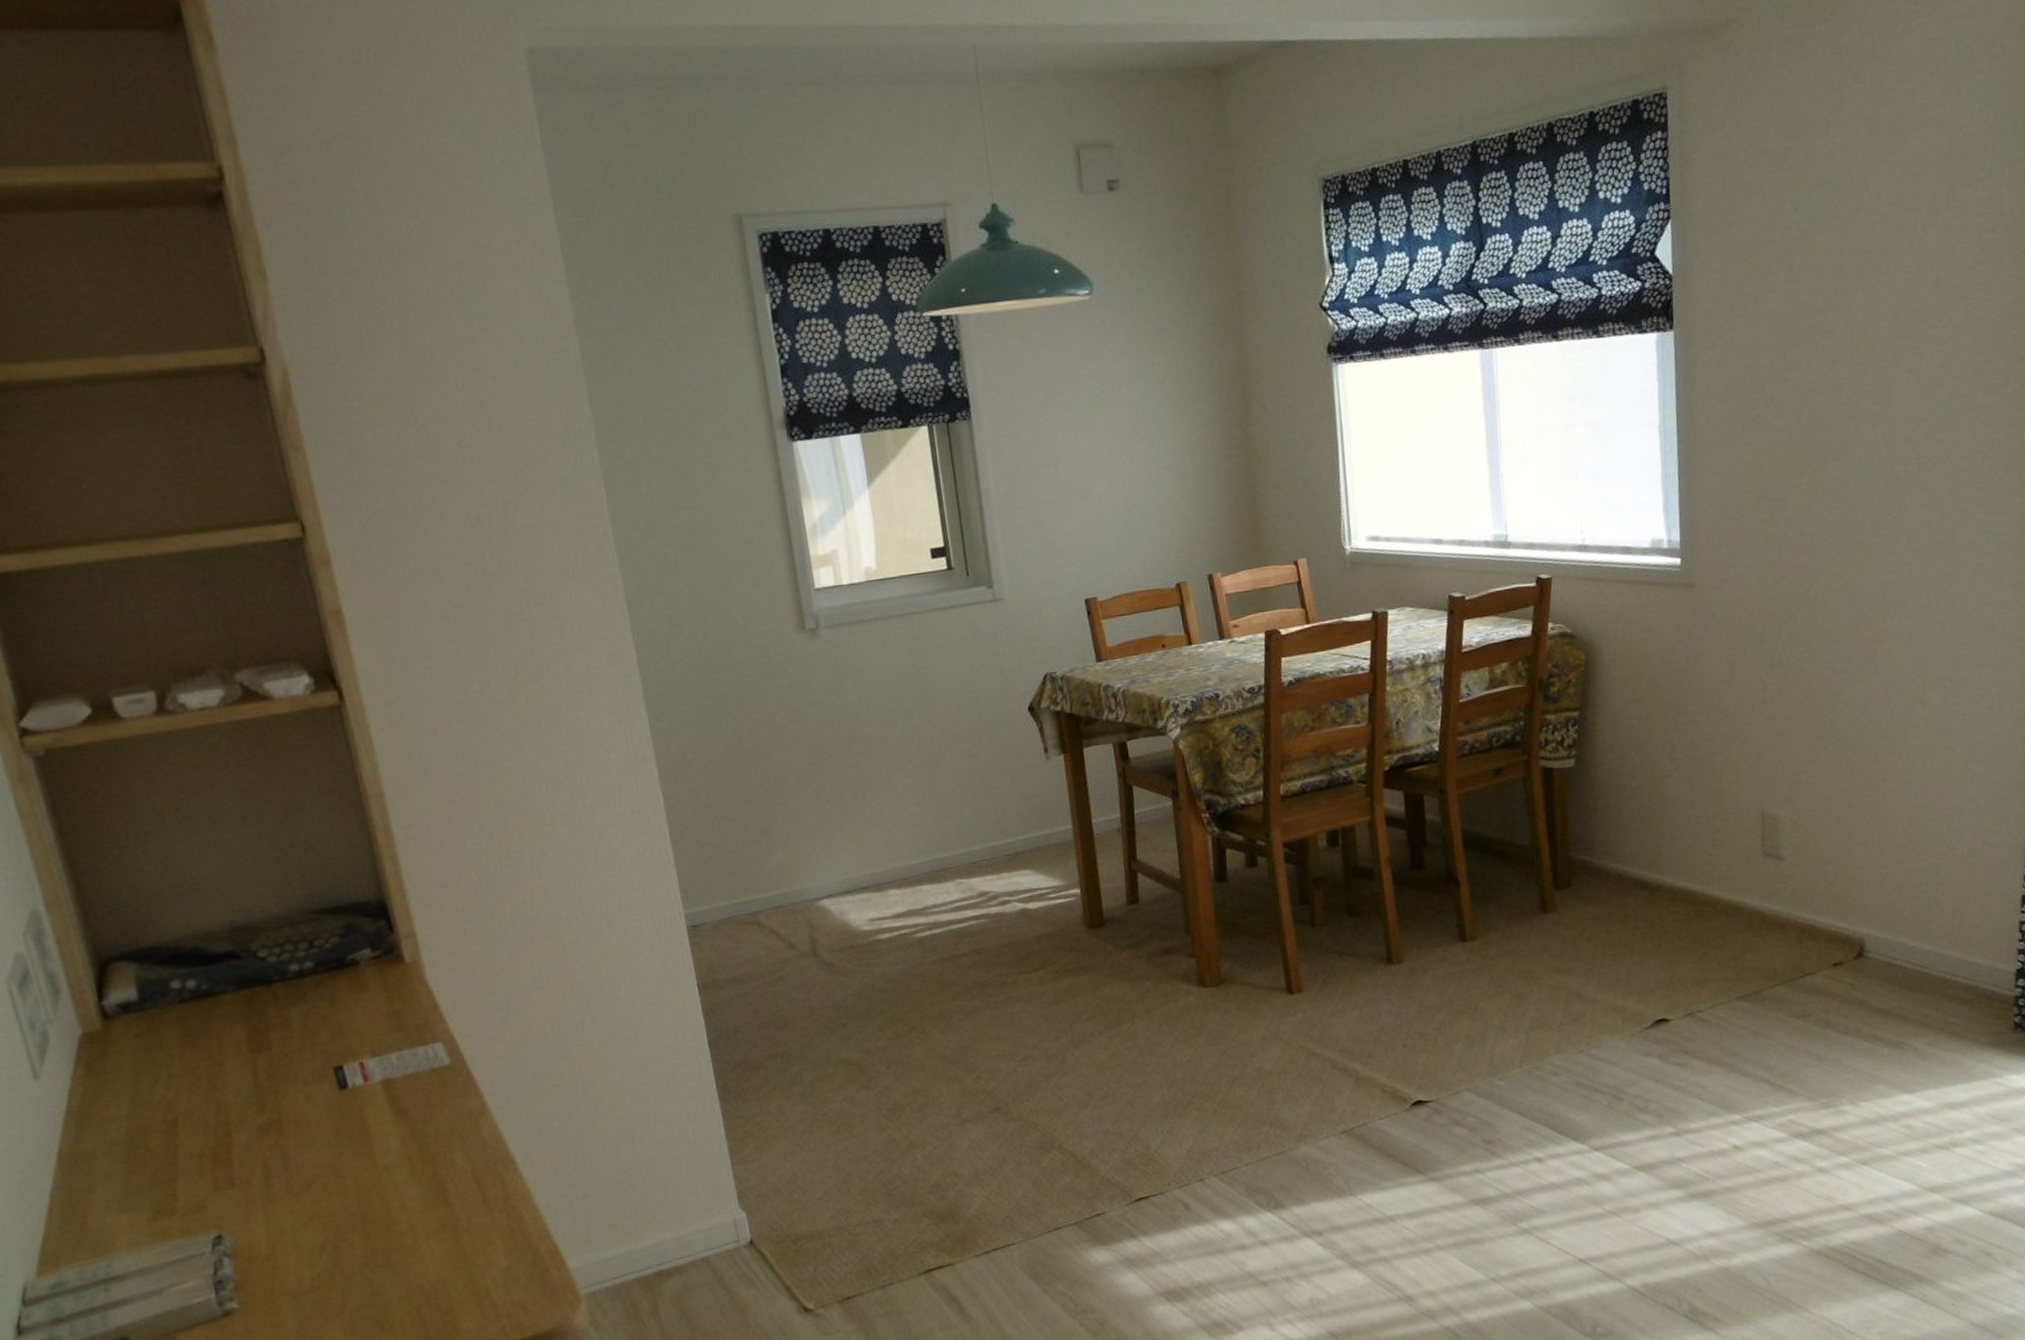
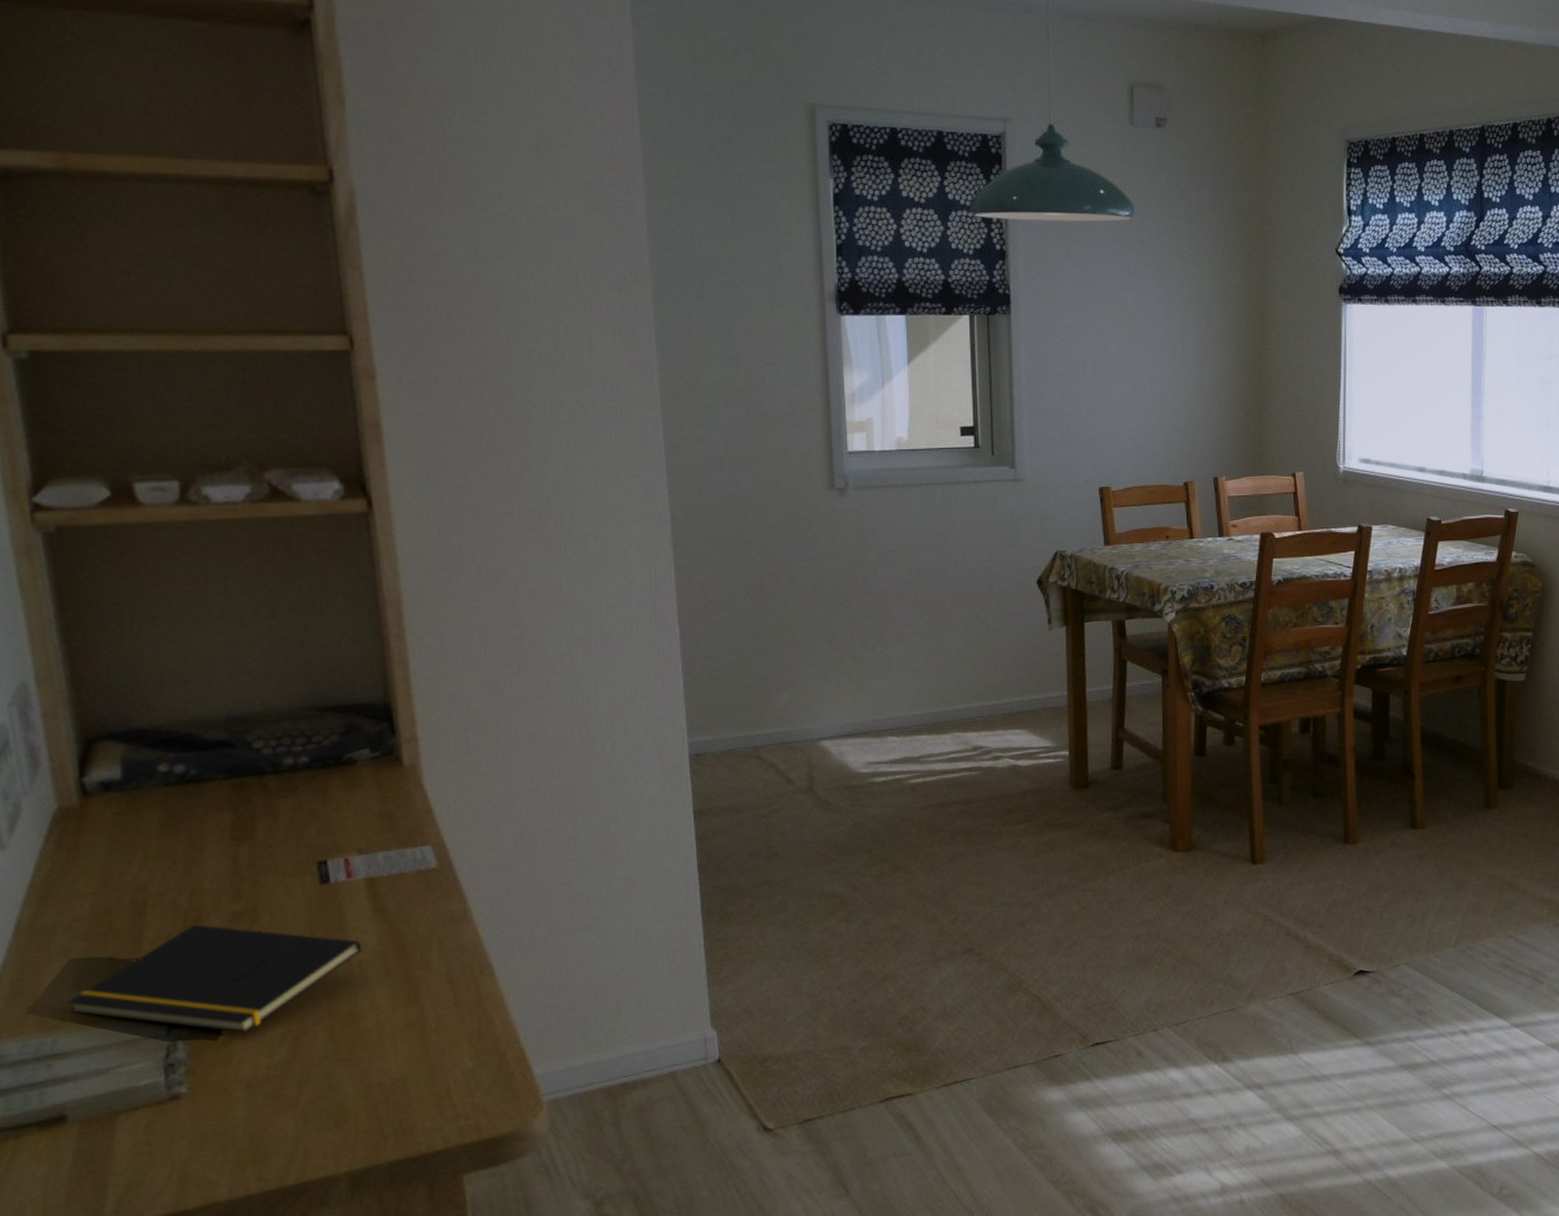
notepad: none [115,1139,388,1245] -> present [67,924,362,1033]

